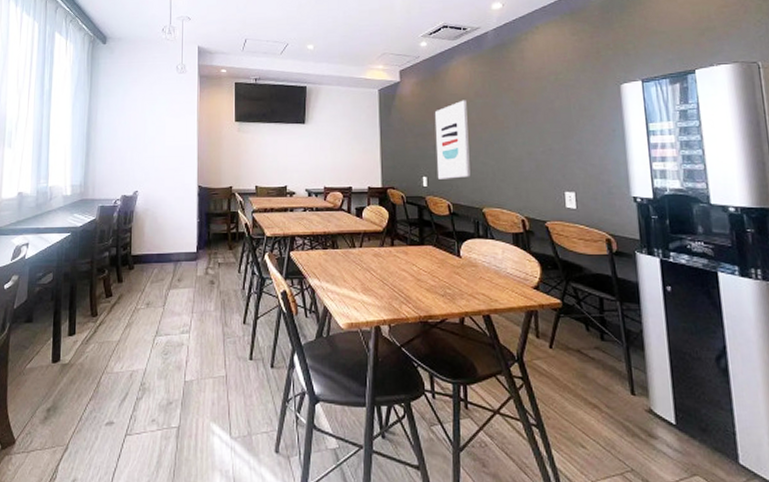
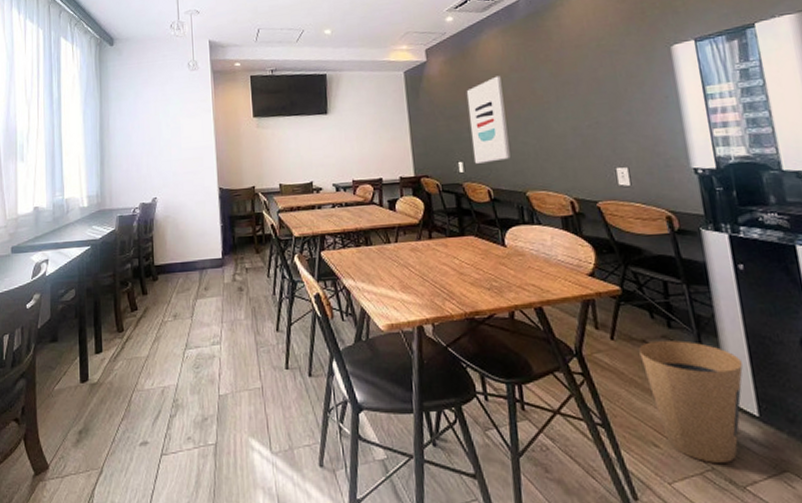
trash can: none [574,352,664,465] -> present [639,340,743,463]

